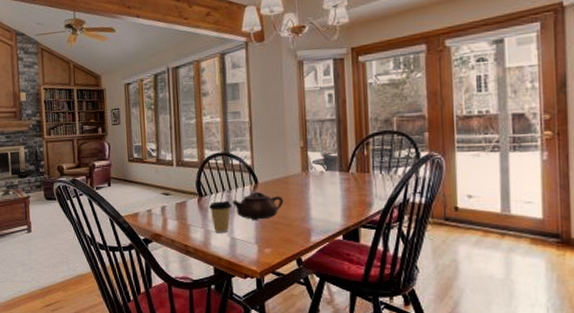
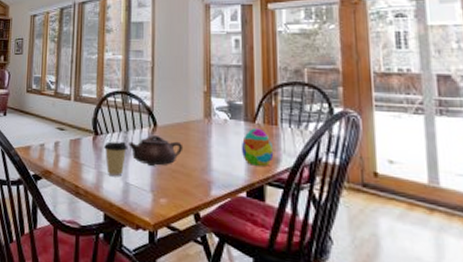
decorative egg: none [337,177,367,211] -> present [241,128,274,166]

